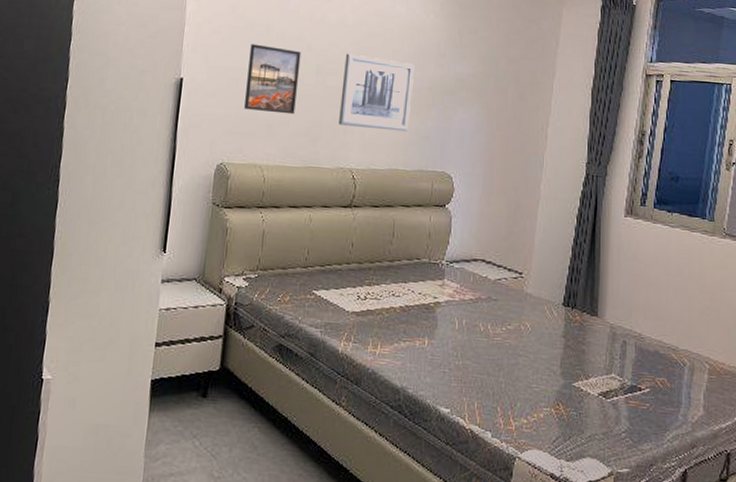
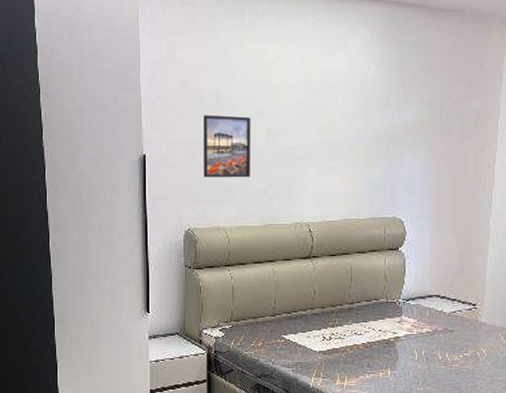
wall art: present [339,53,414,132] -> none [292,113,360,183]

